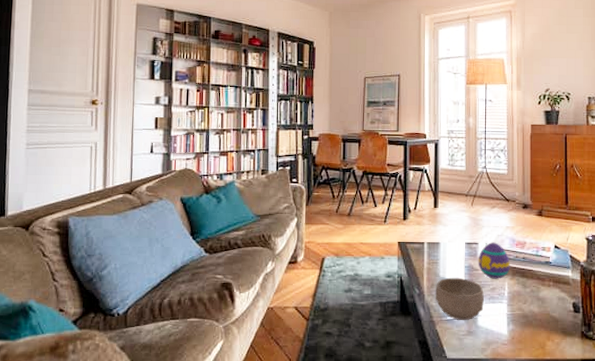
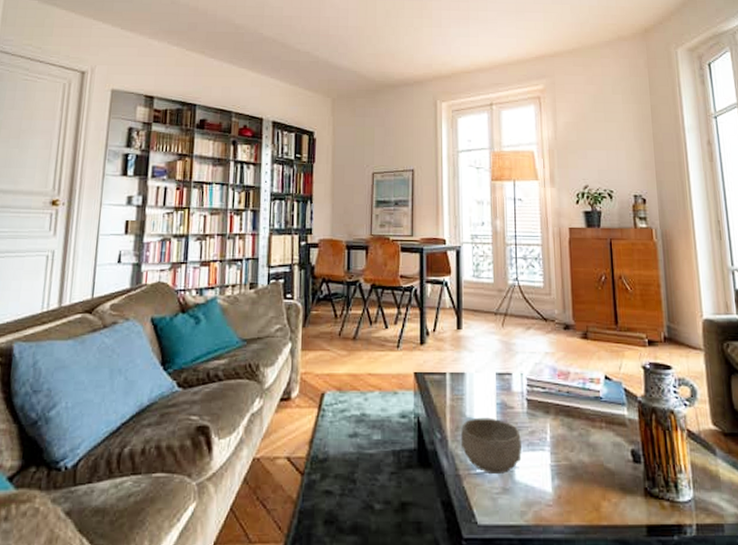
decorative egg: present [478,242,511,279] -> none [512,372,553,419]

